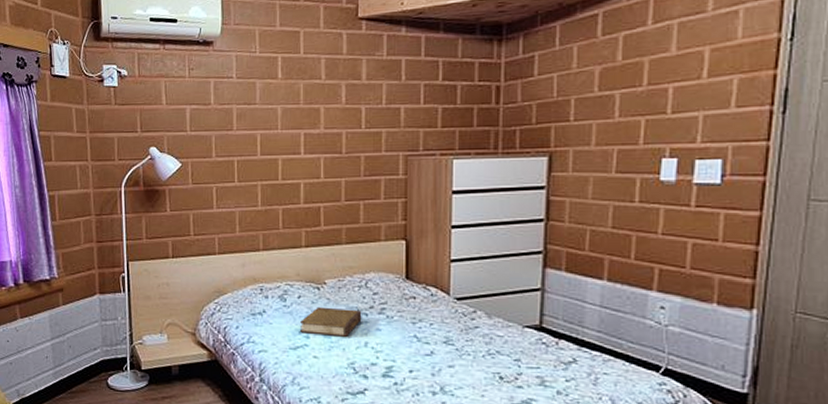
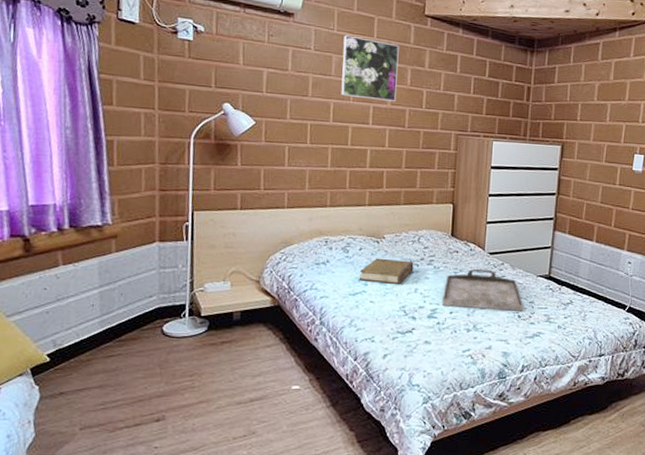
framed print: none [267,55,330,126] -> present [341,35,399,102]
serving tray: none [399,317,507,371] -> present [442,268,524,311]

